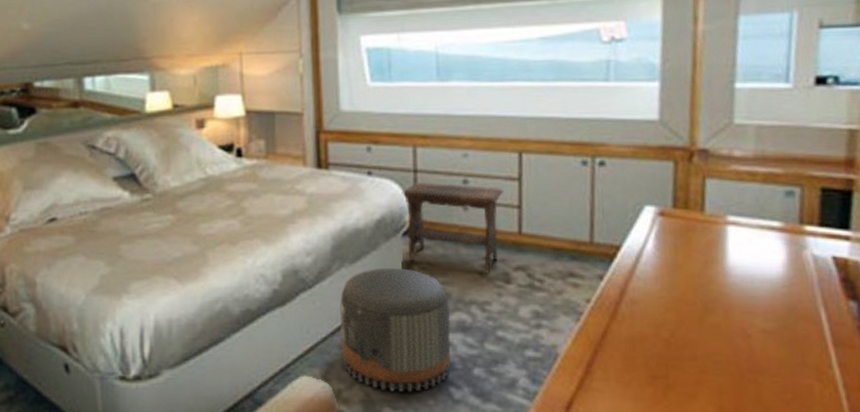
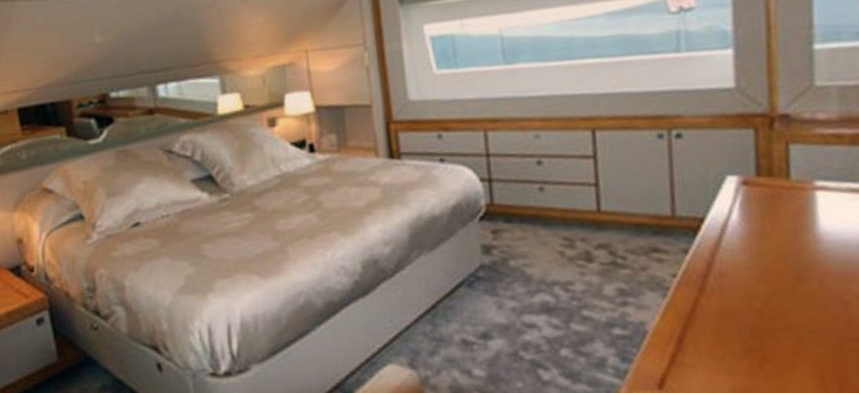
pouf: present [340,267,451,392] -> none [421,252,538,376]
footstool: present [401,182,503,273] -> none [475,165,579,253]

